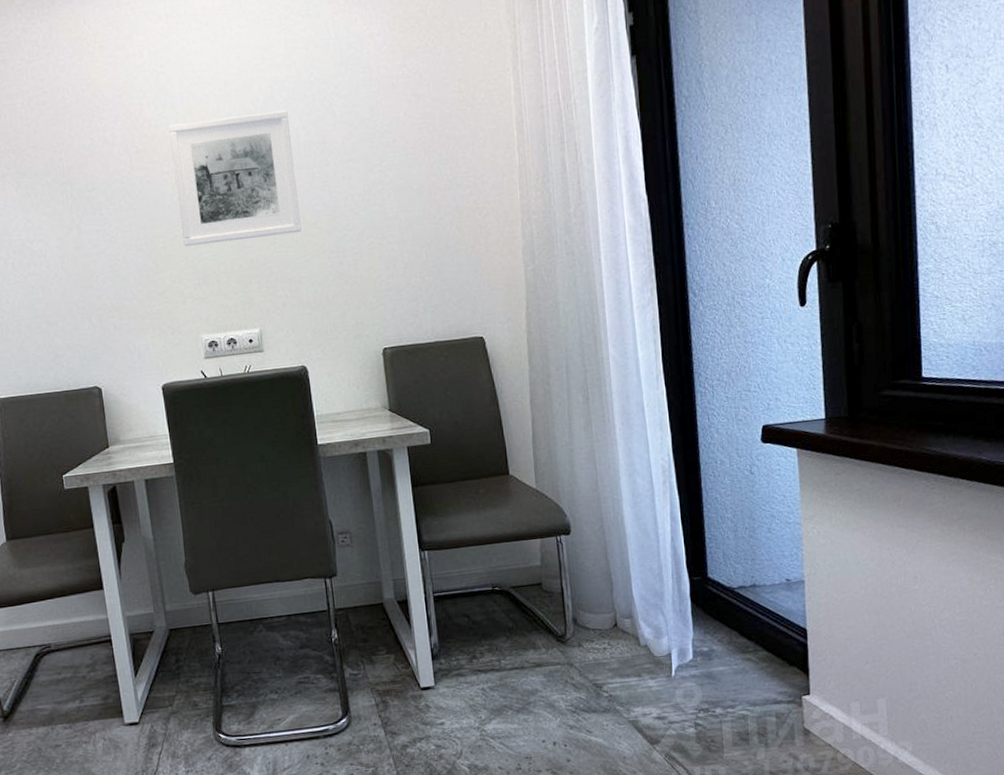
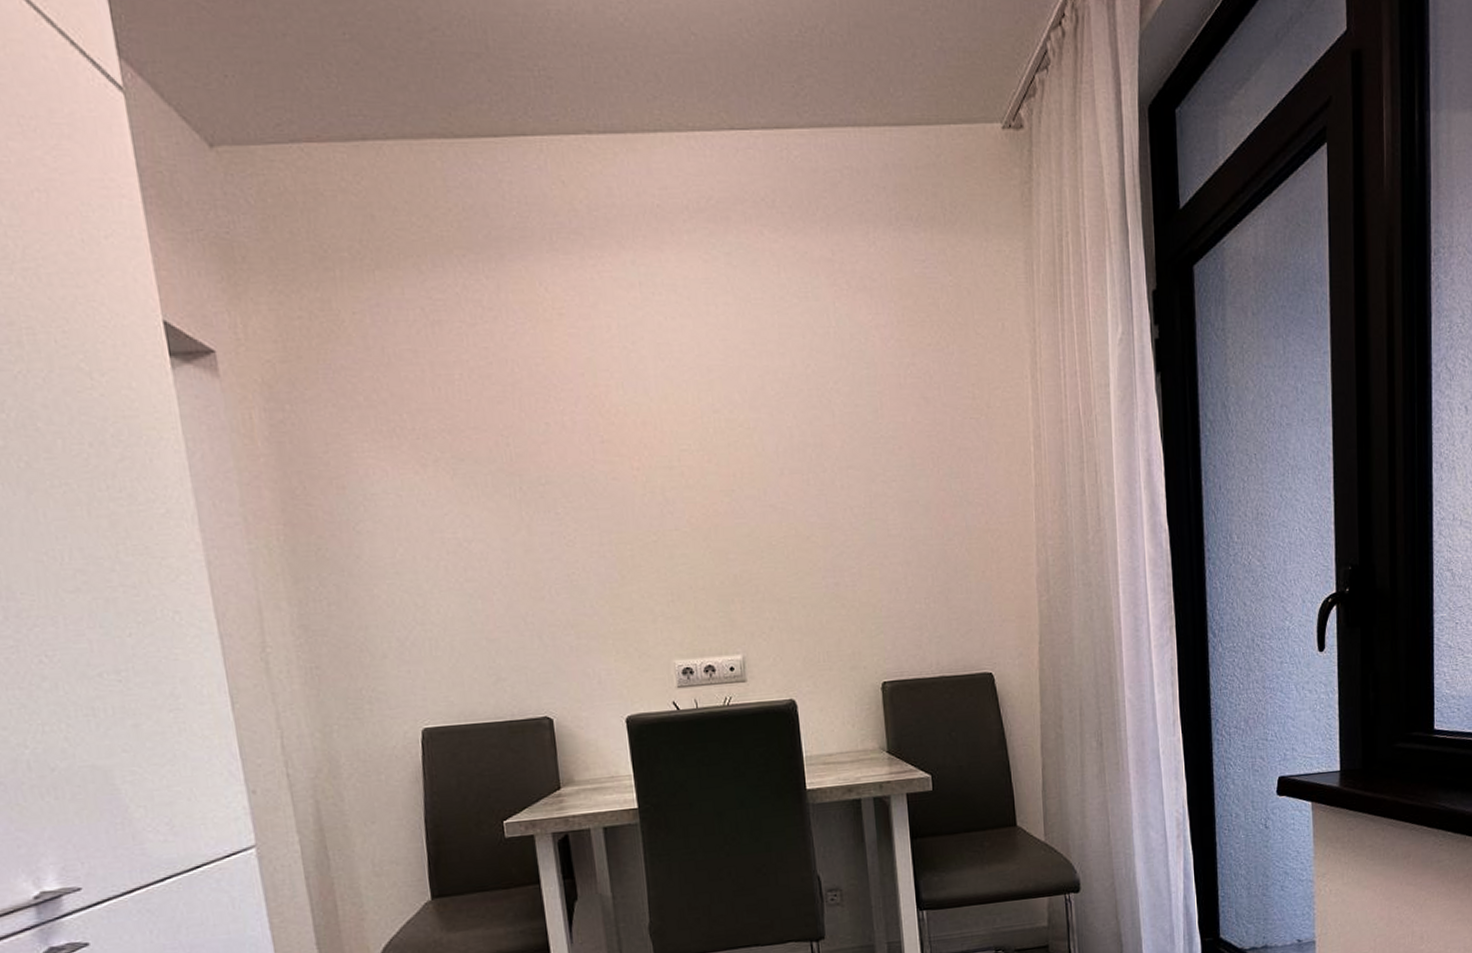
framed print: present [169,110,301,246] -> none [640,405,793,556]

